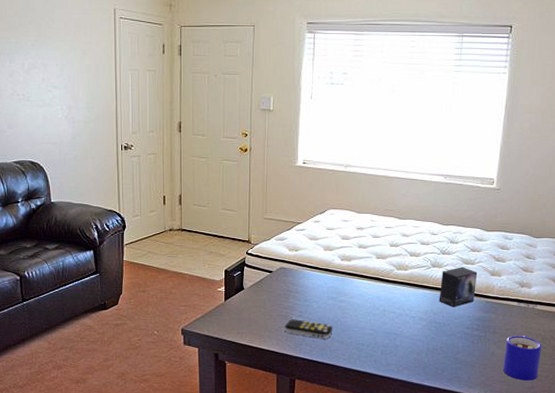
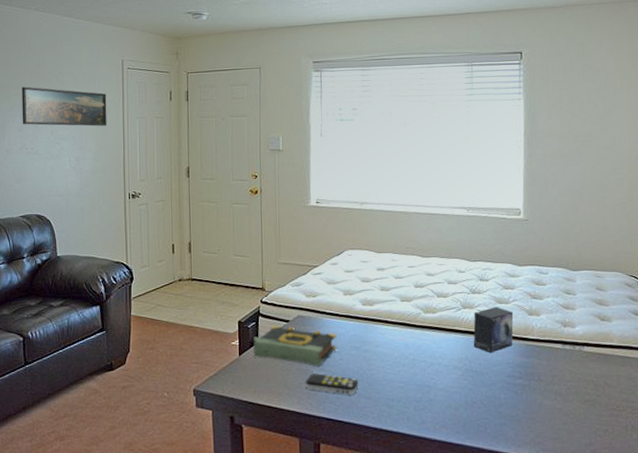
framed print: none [11,30,99,76] -> present [22,86,107,127]
book: none [237,275,316,313] -> present [253,325,338,366]
mug: present [502,336,542,381] -> none [553,383,596,437]

